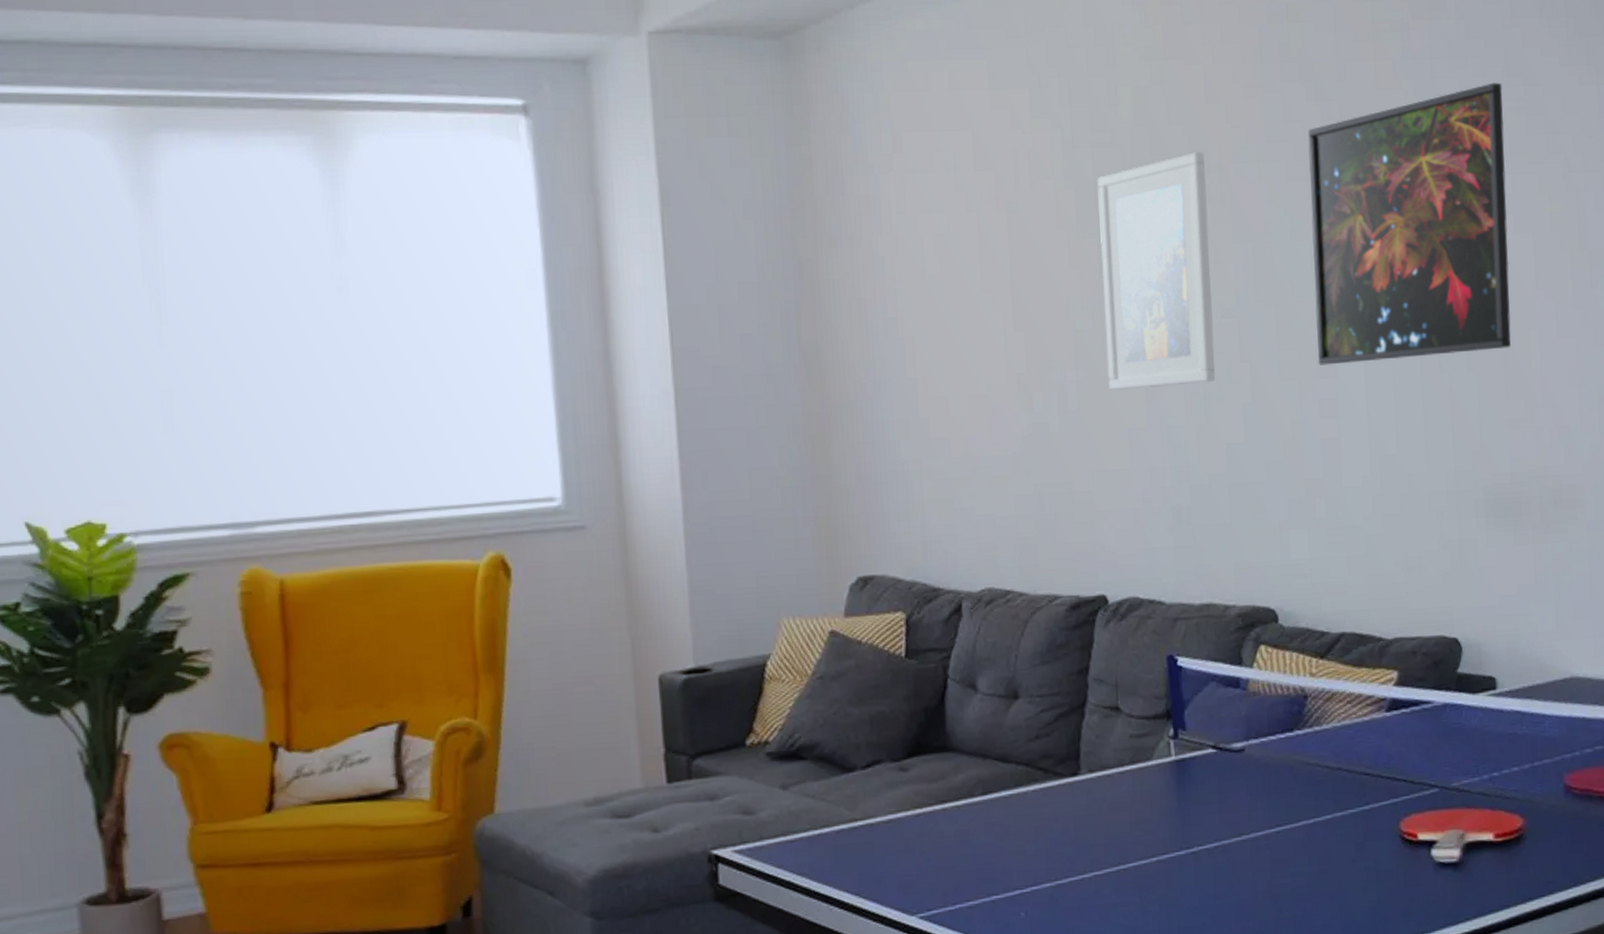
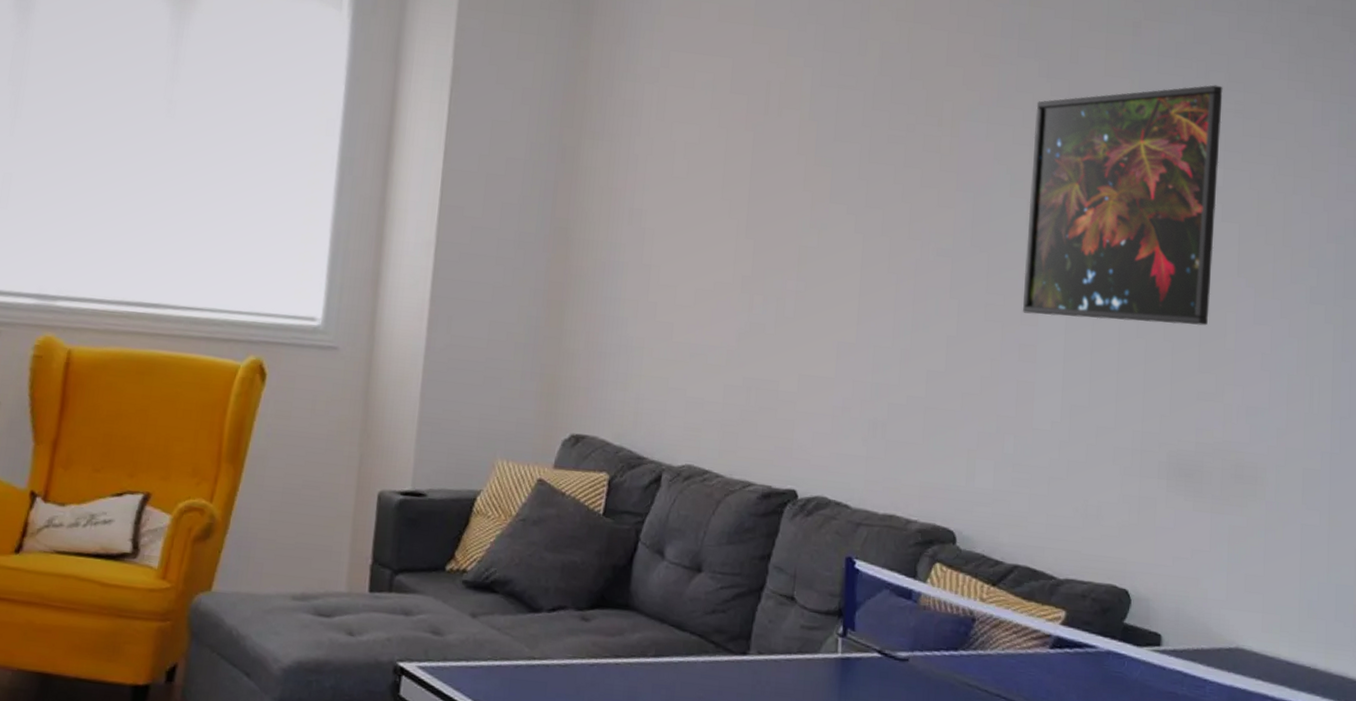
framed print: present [1097,152,1215,390] -> none [824,106,939,312]

